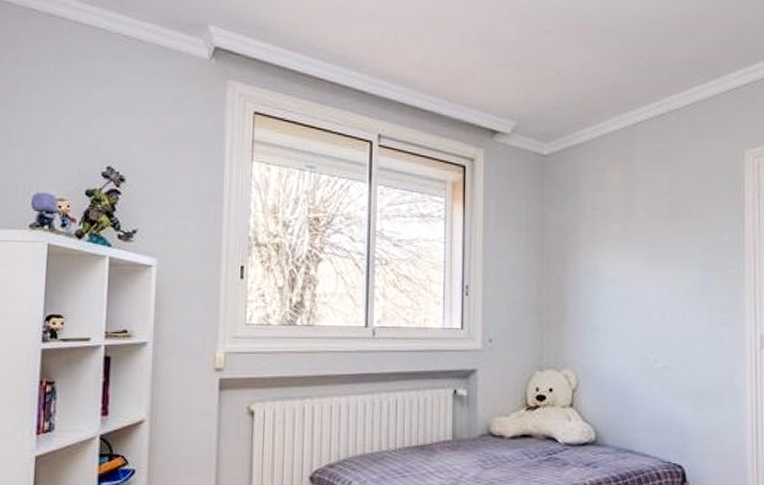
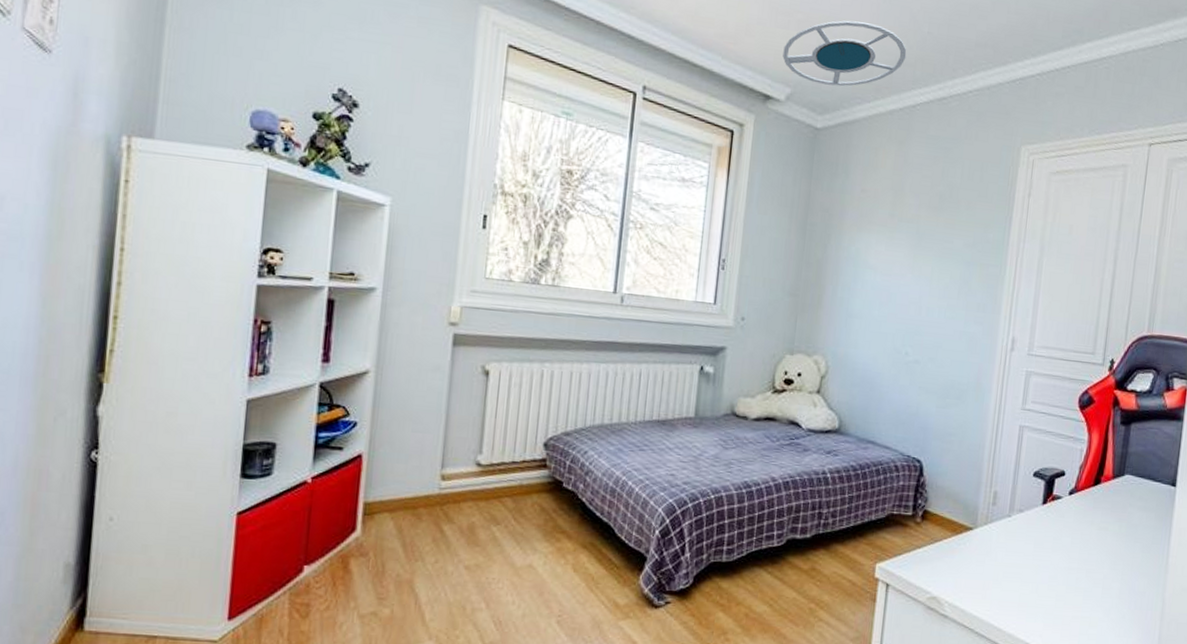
ceiling lamp: none [505,54,622,115] -> present [783,20,907,87]

